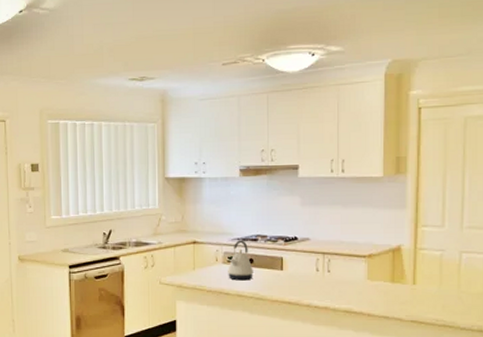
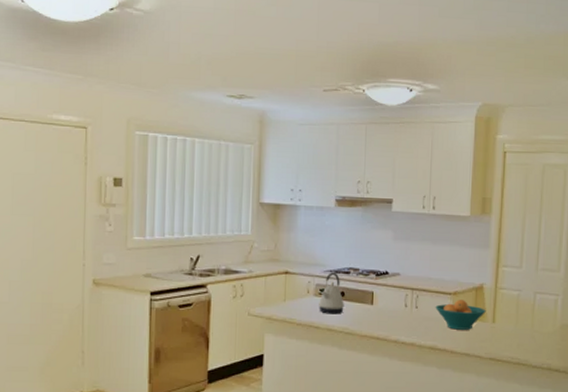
fruit bowl: none [349,262,405,292] -> present [435,300,486,330]

